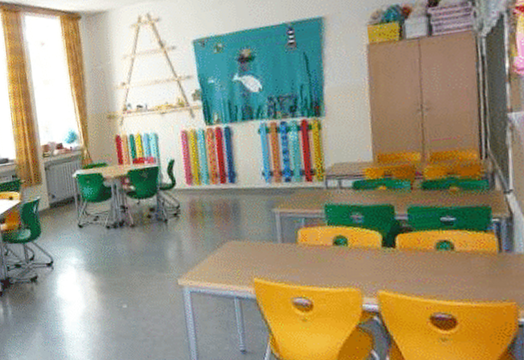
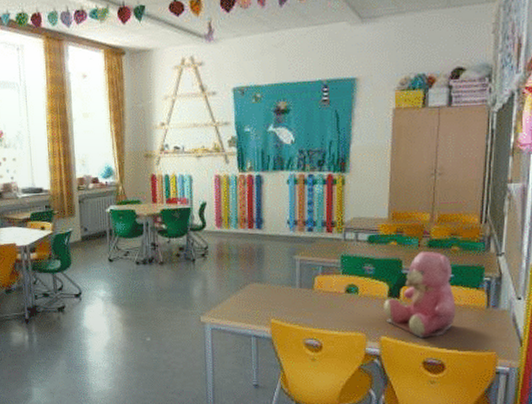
teddy bear: none [378,193,463,291] -> present [384,251,456,339]

